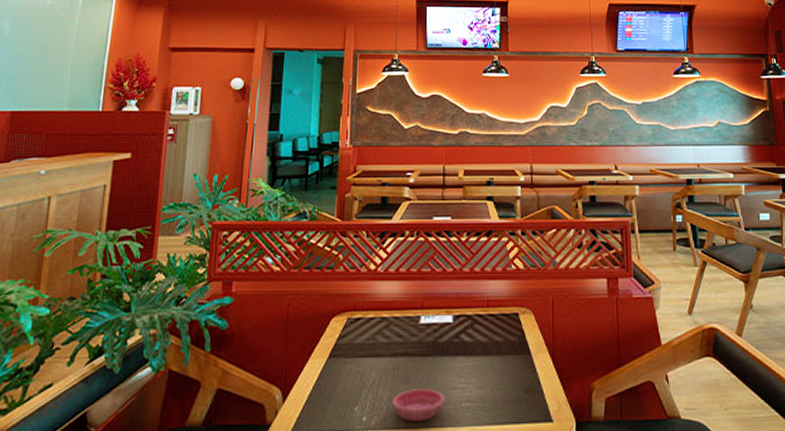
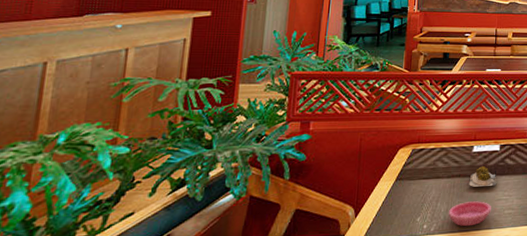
succulent plant: none [416,342,451,370] -> present [469,165,497,187]

